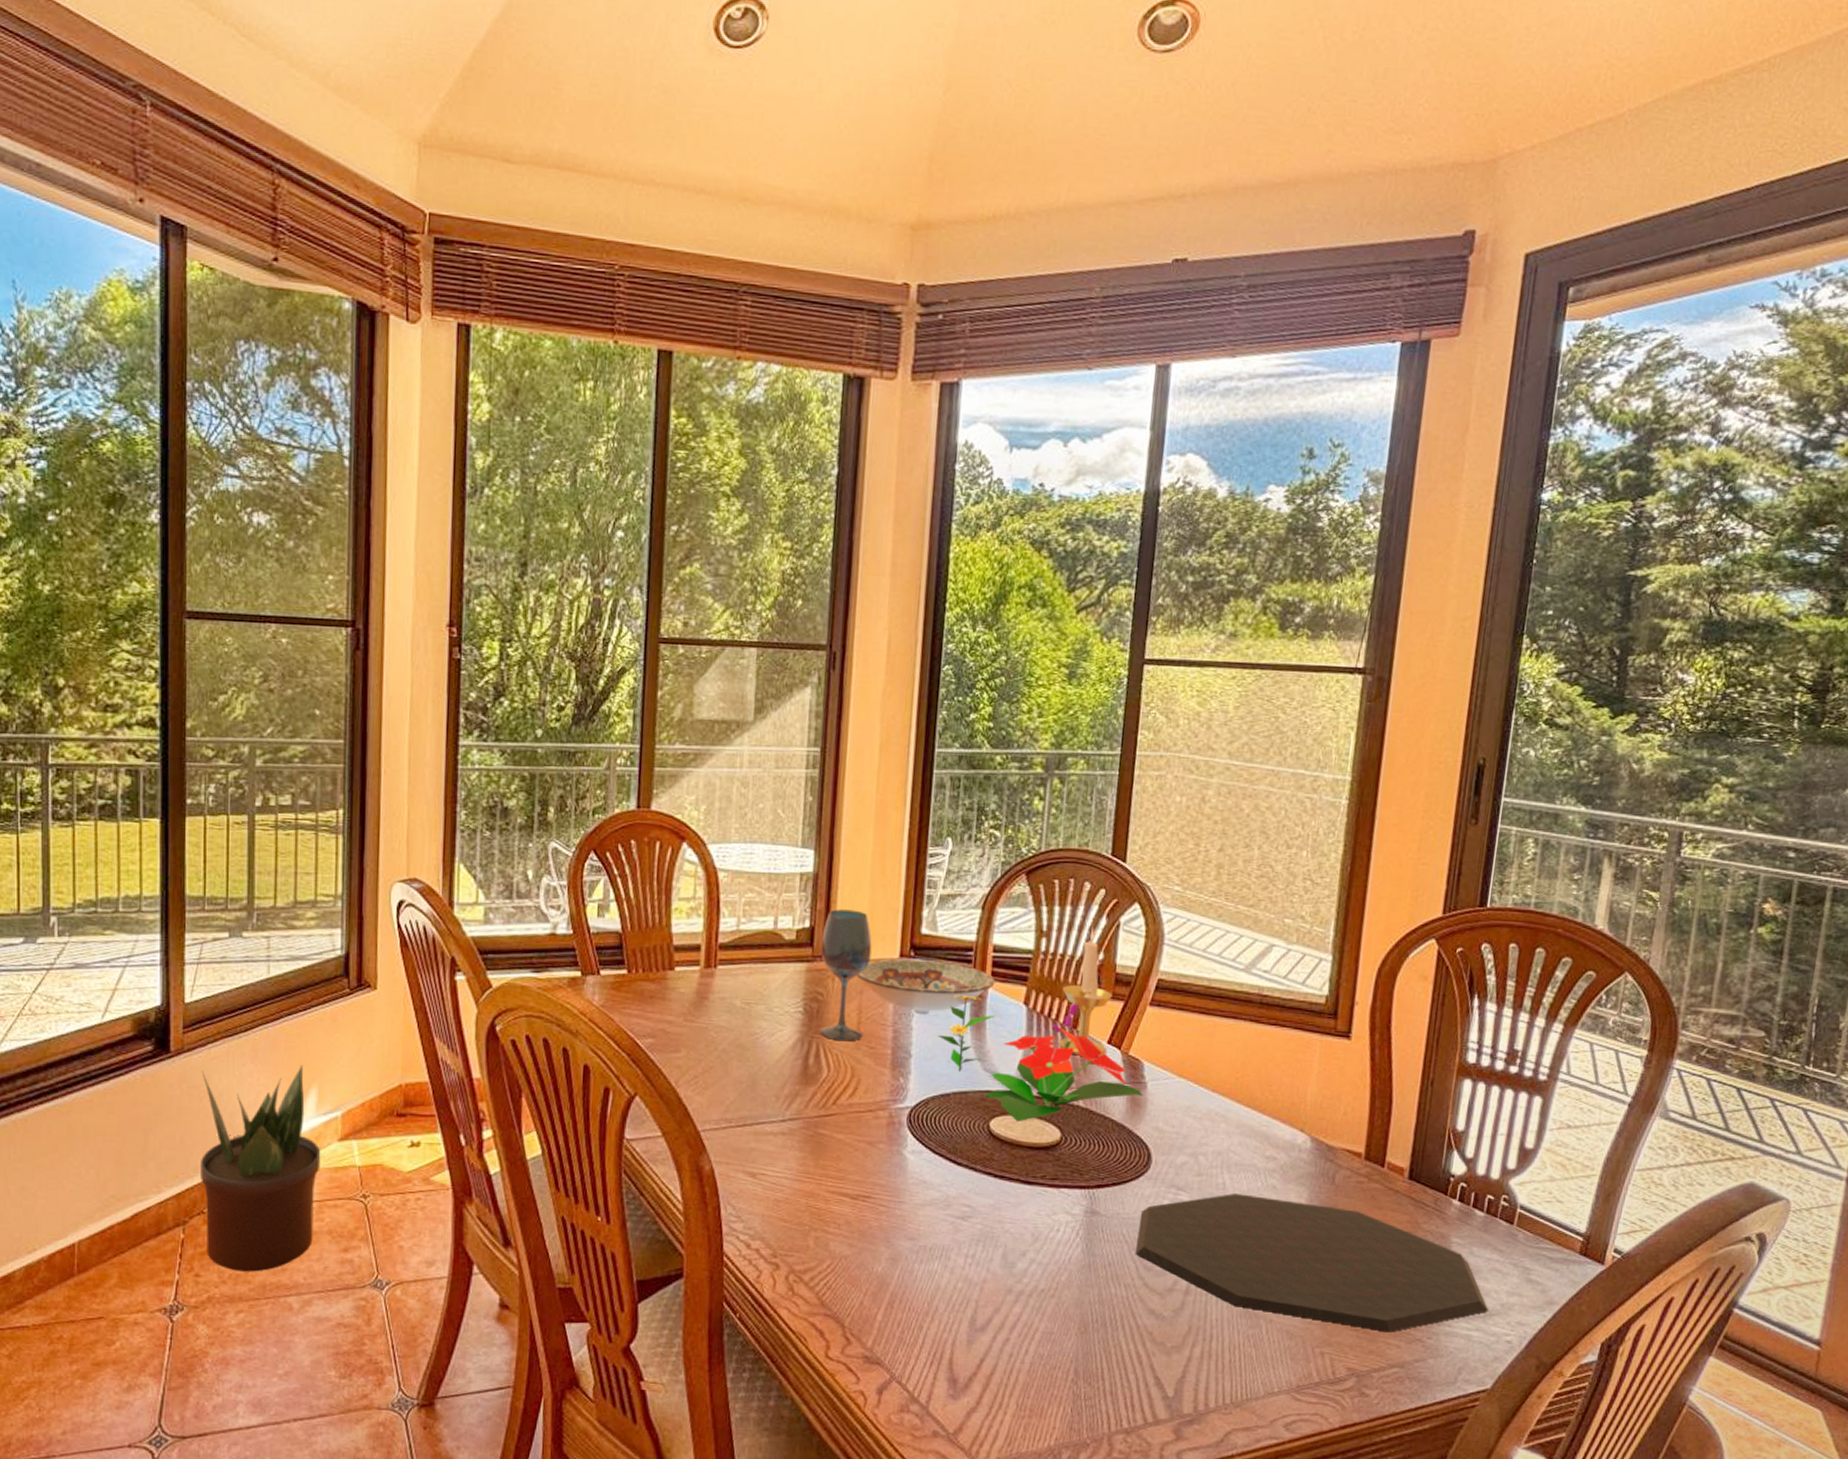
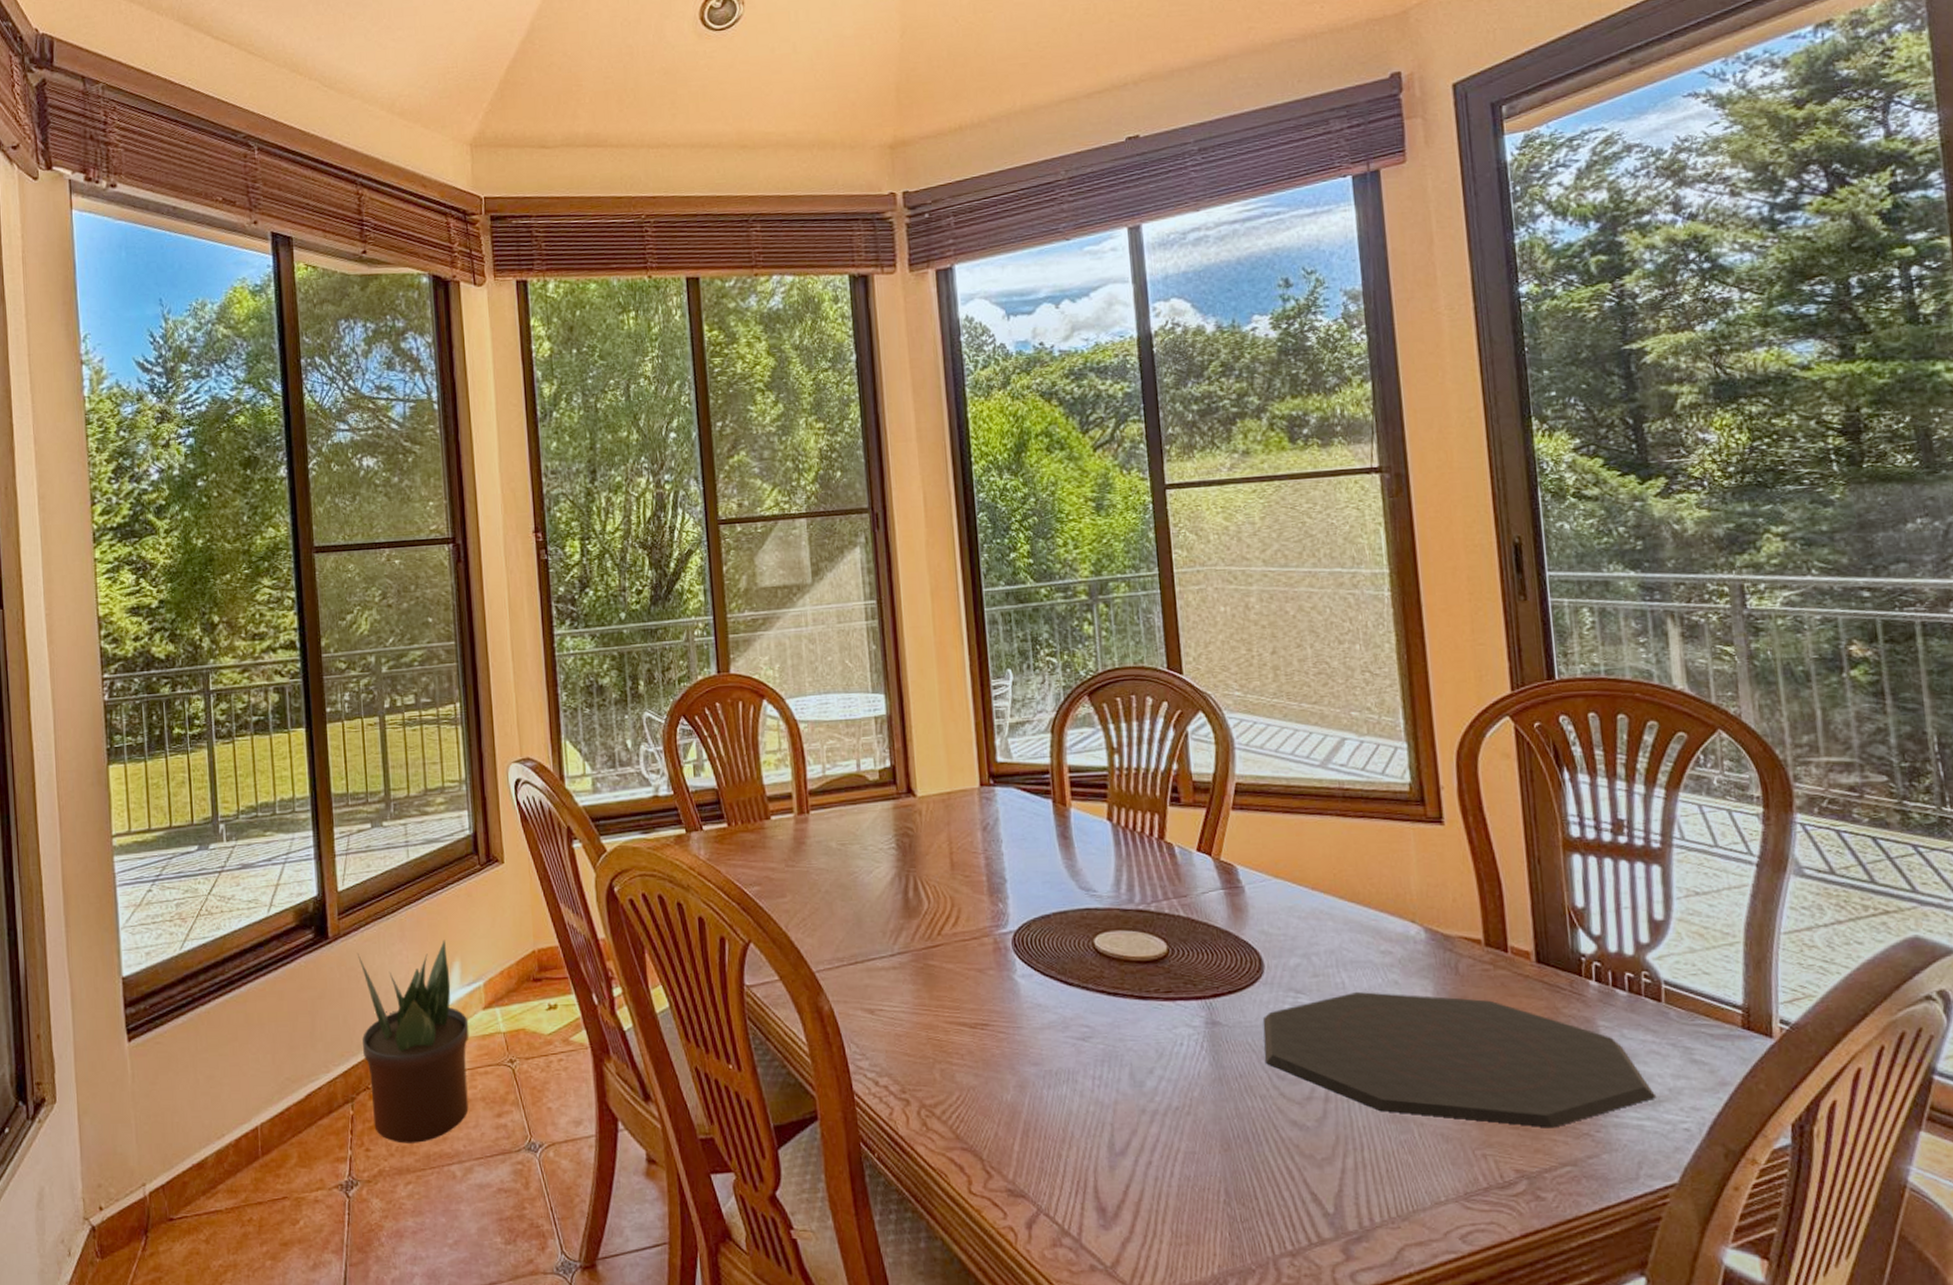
wineglass: present [819,909,872,1042] -> none [903,746,957,873]
bowl: present [856,959,995,1016] -> none [942,786,1076,840]
flower arrangement: present [938,994,1143,1122] -> none [1029,814,1242,938]
candlestick: present [1059,927,1112,1057] -> none [1143,739,1198,865]

